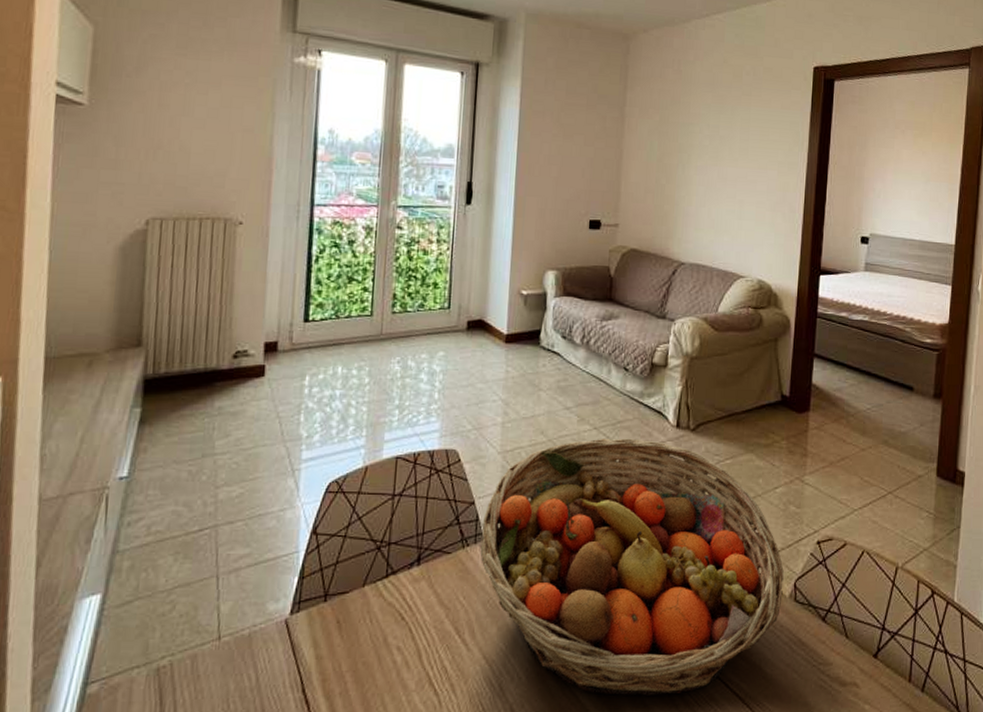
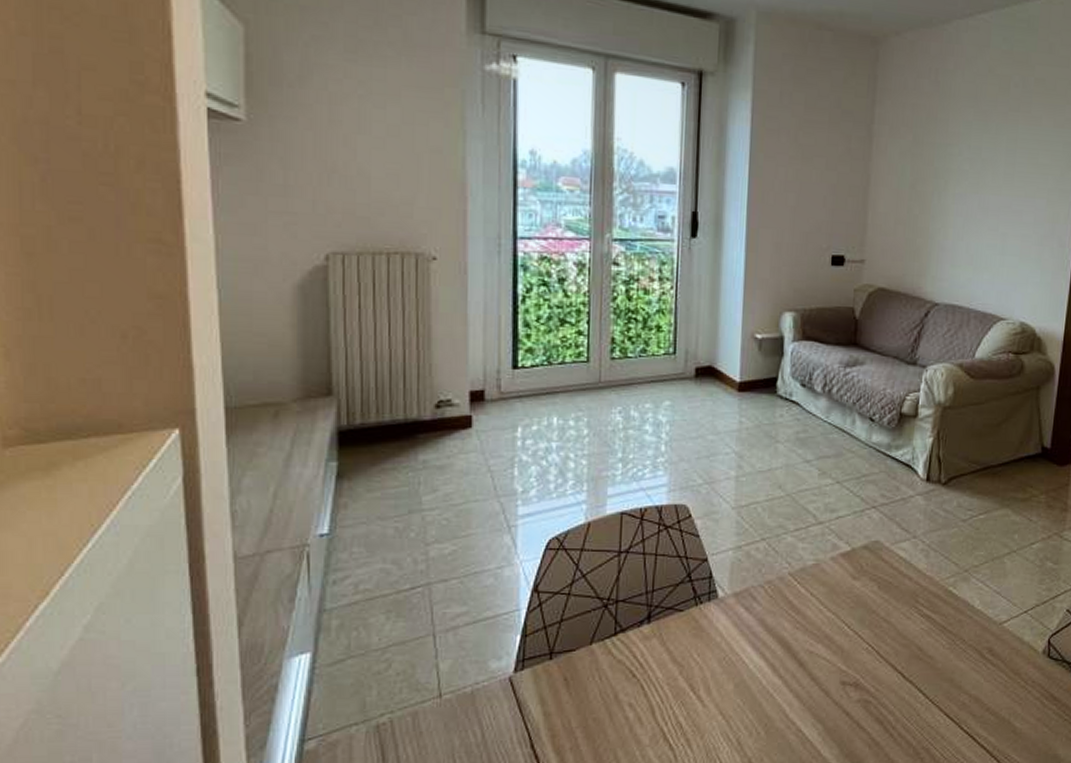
fruit basket: present [480,438,784,696] -> none [714,492,1038,749]

